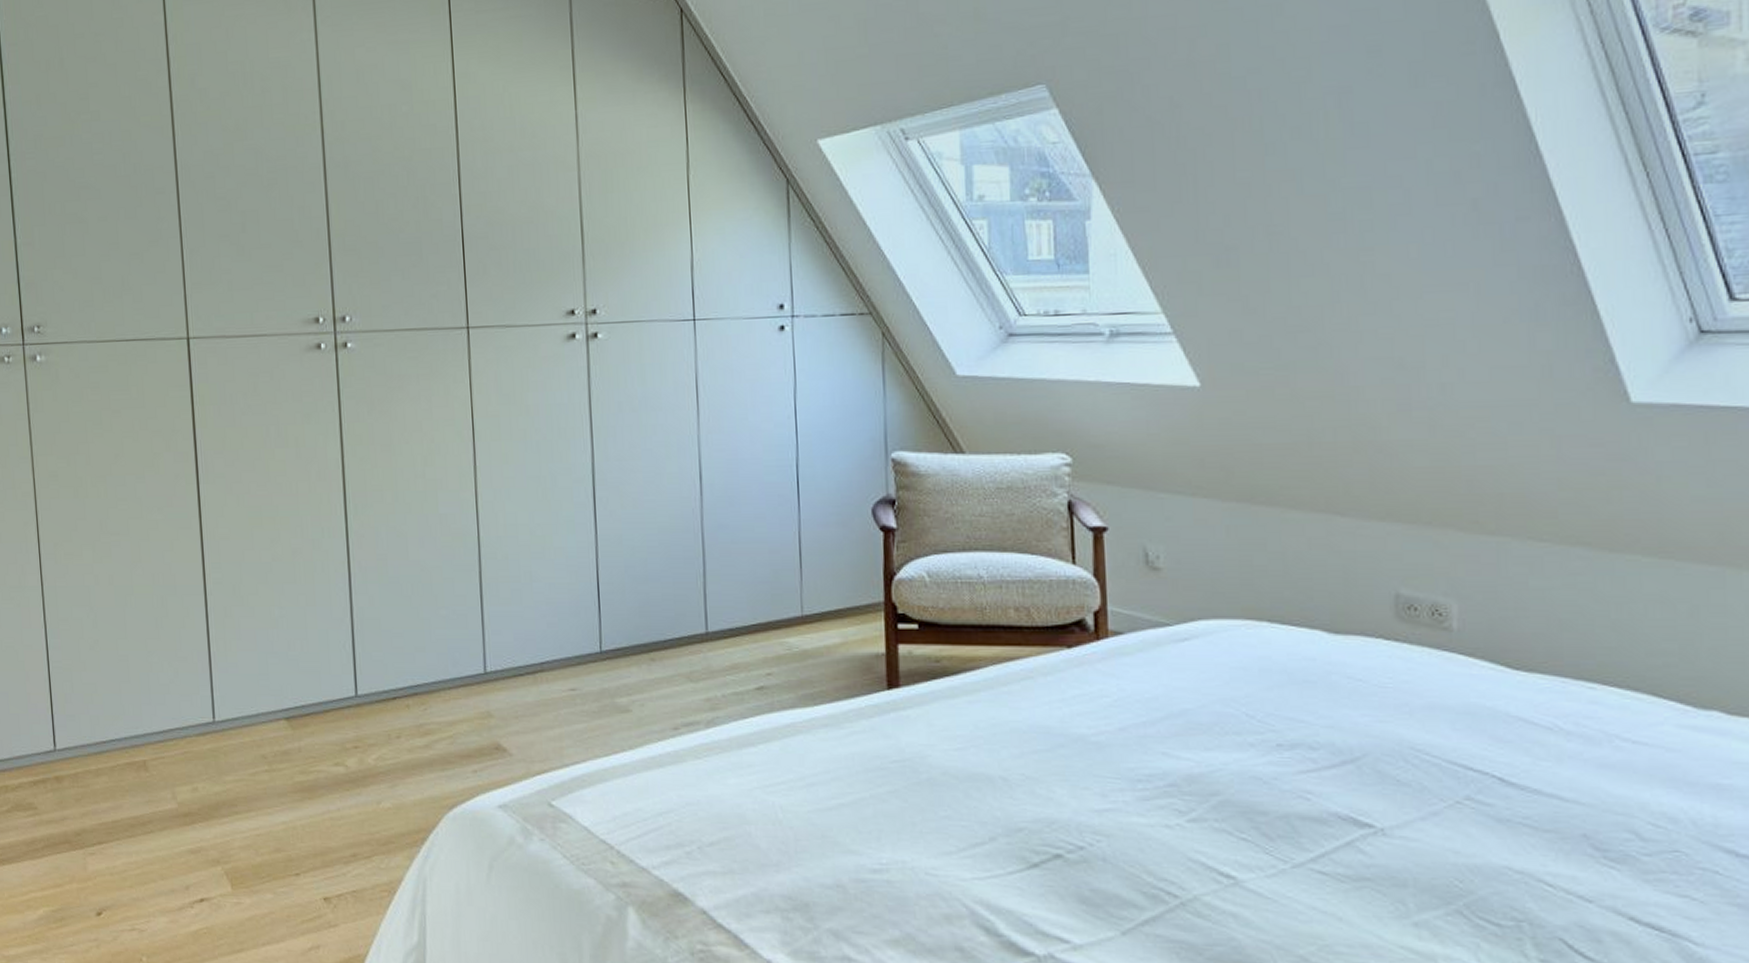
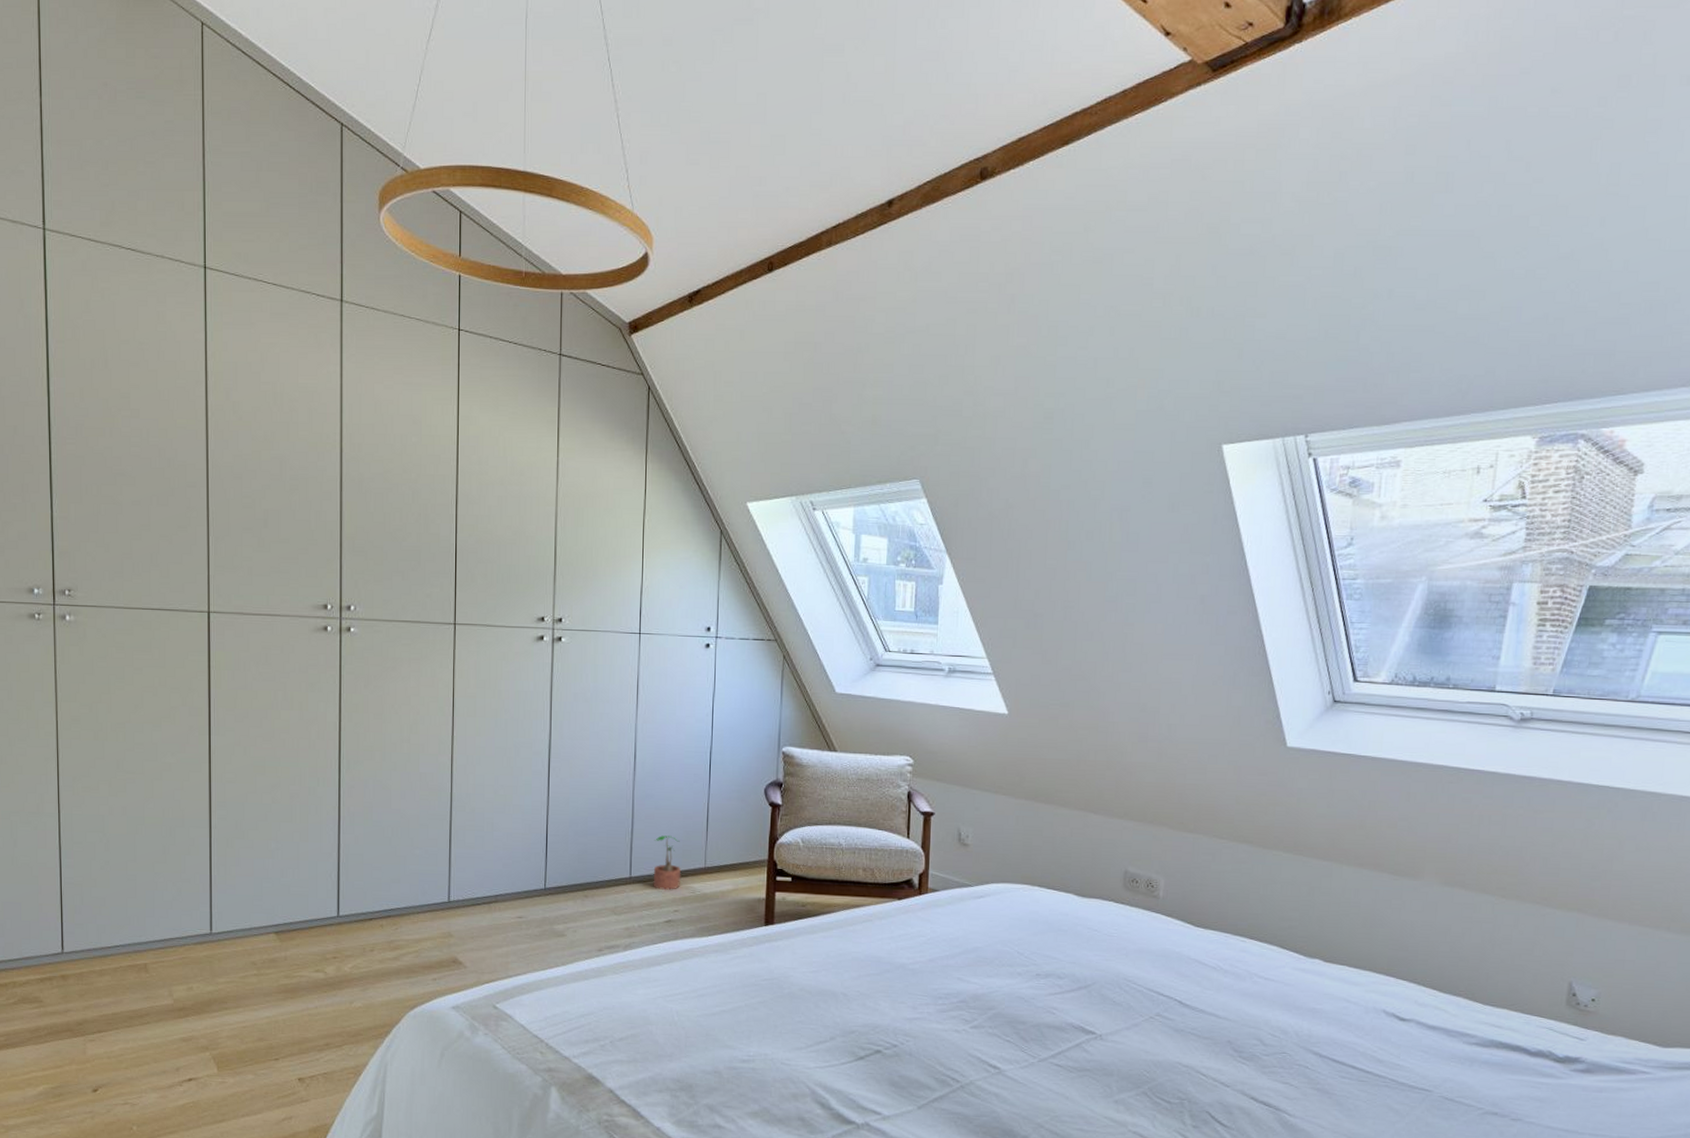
potted plant: none [733,577,772,647] -> present [653,835,682,890]

